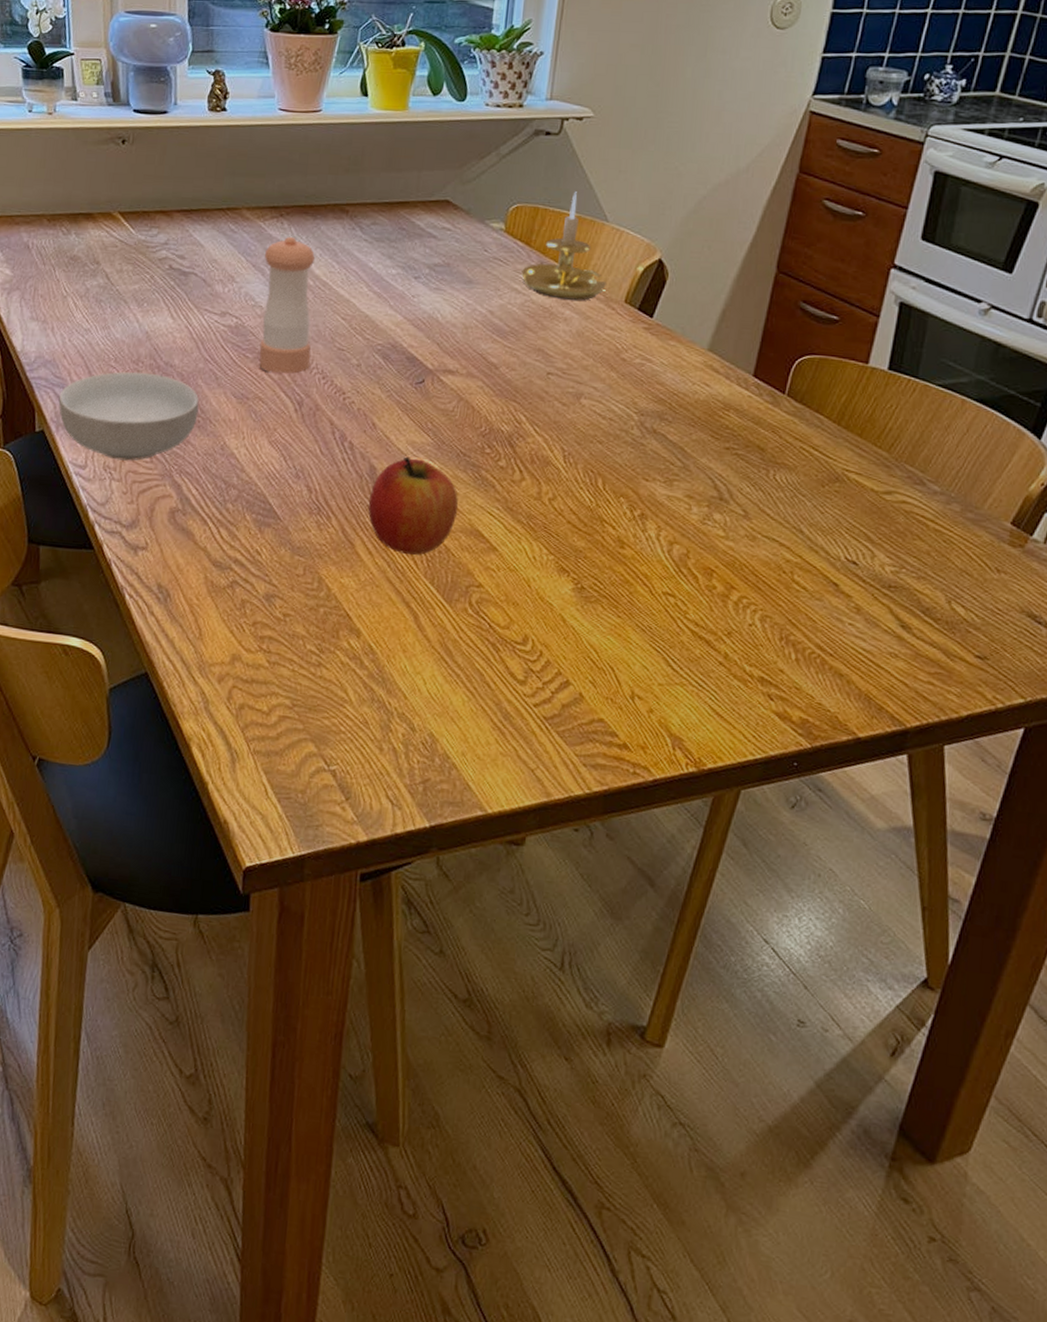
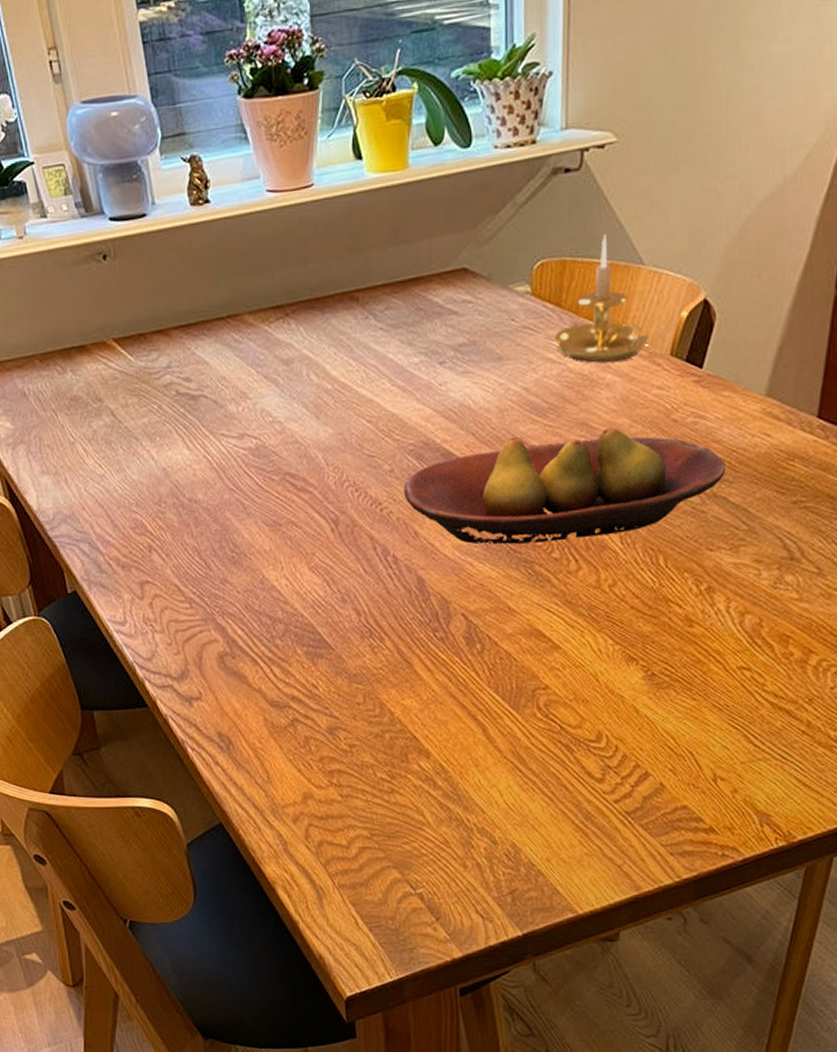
cereal bowl: present [58,371,199,461] -> none [85,513,232,611]
pepper shaker: present [259,236,316,374] -> none [274,337,340,493]
fruit bowl: none [367,352,667,453] -> present [404,427,726,545]
apple: present [368,456,459,555] -> none [420,562,515,666]

